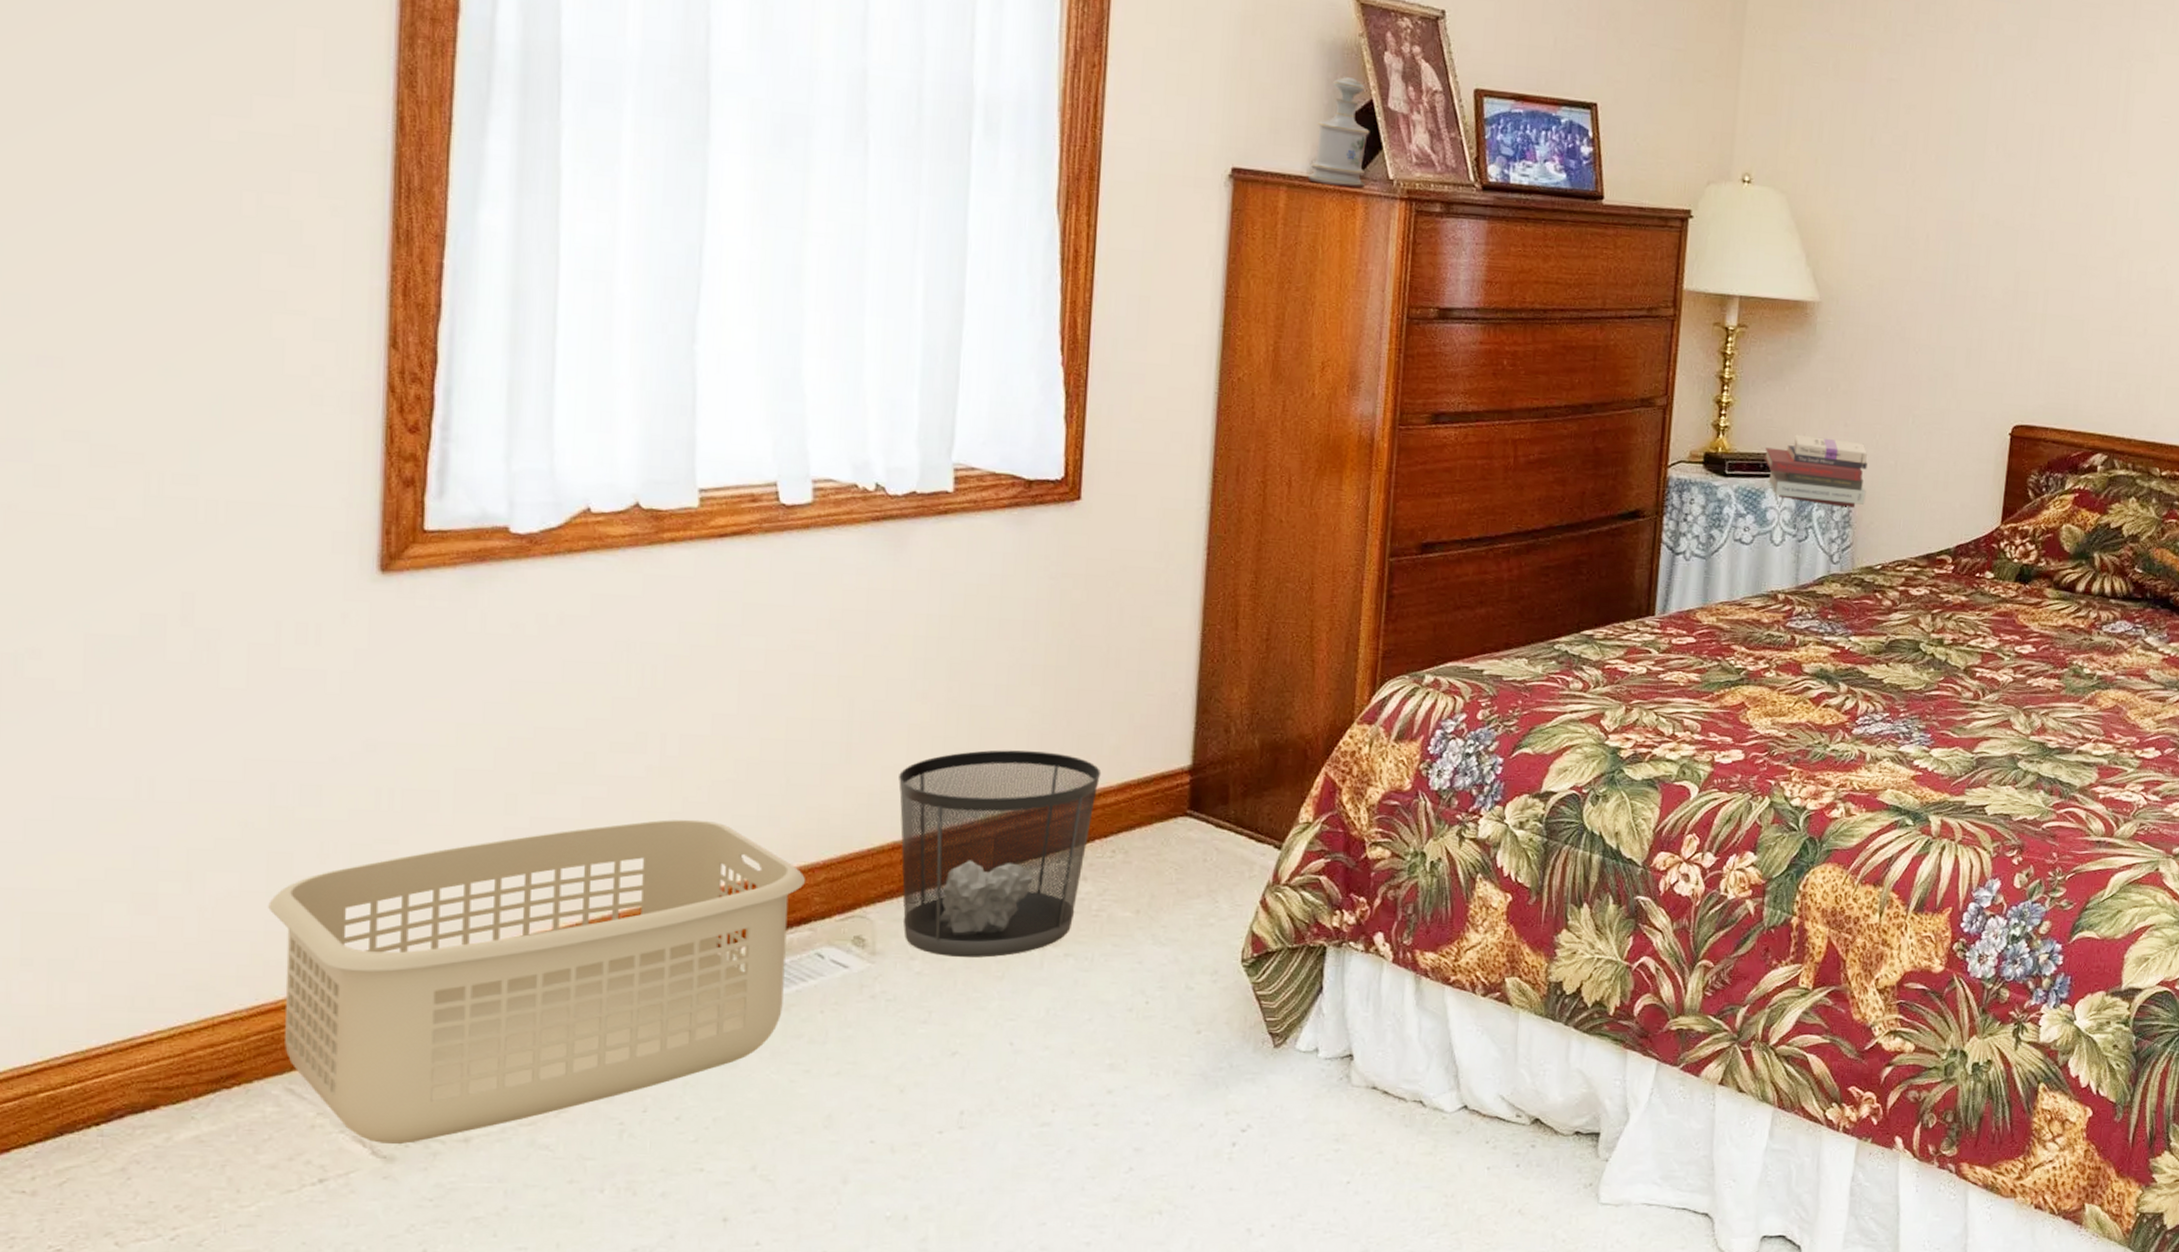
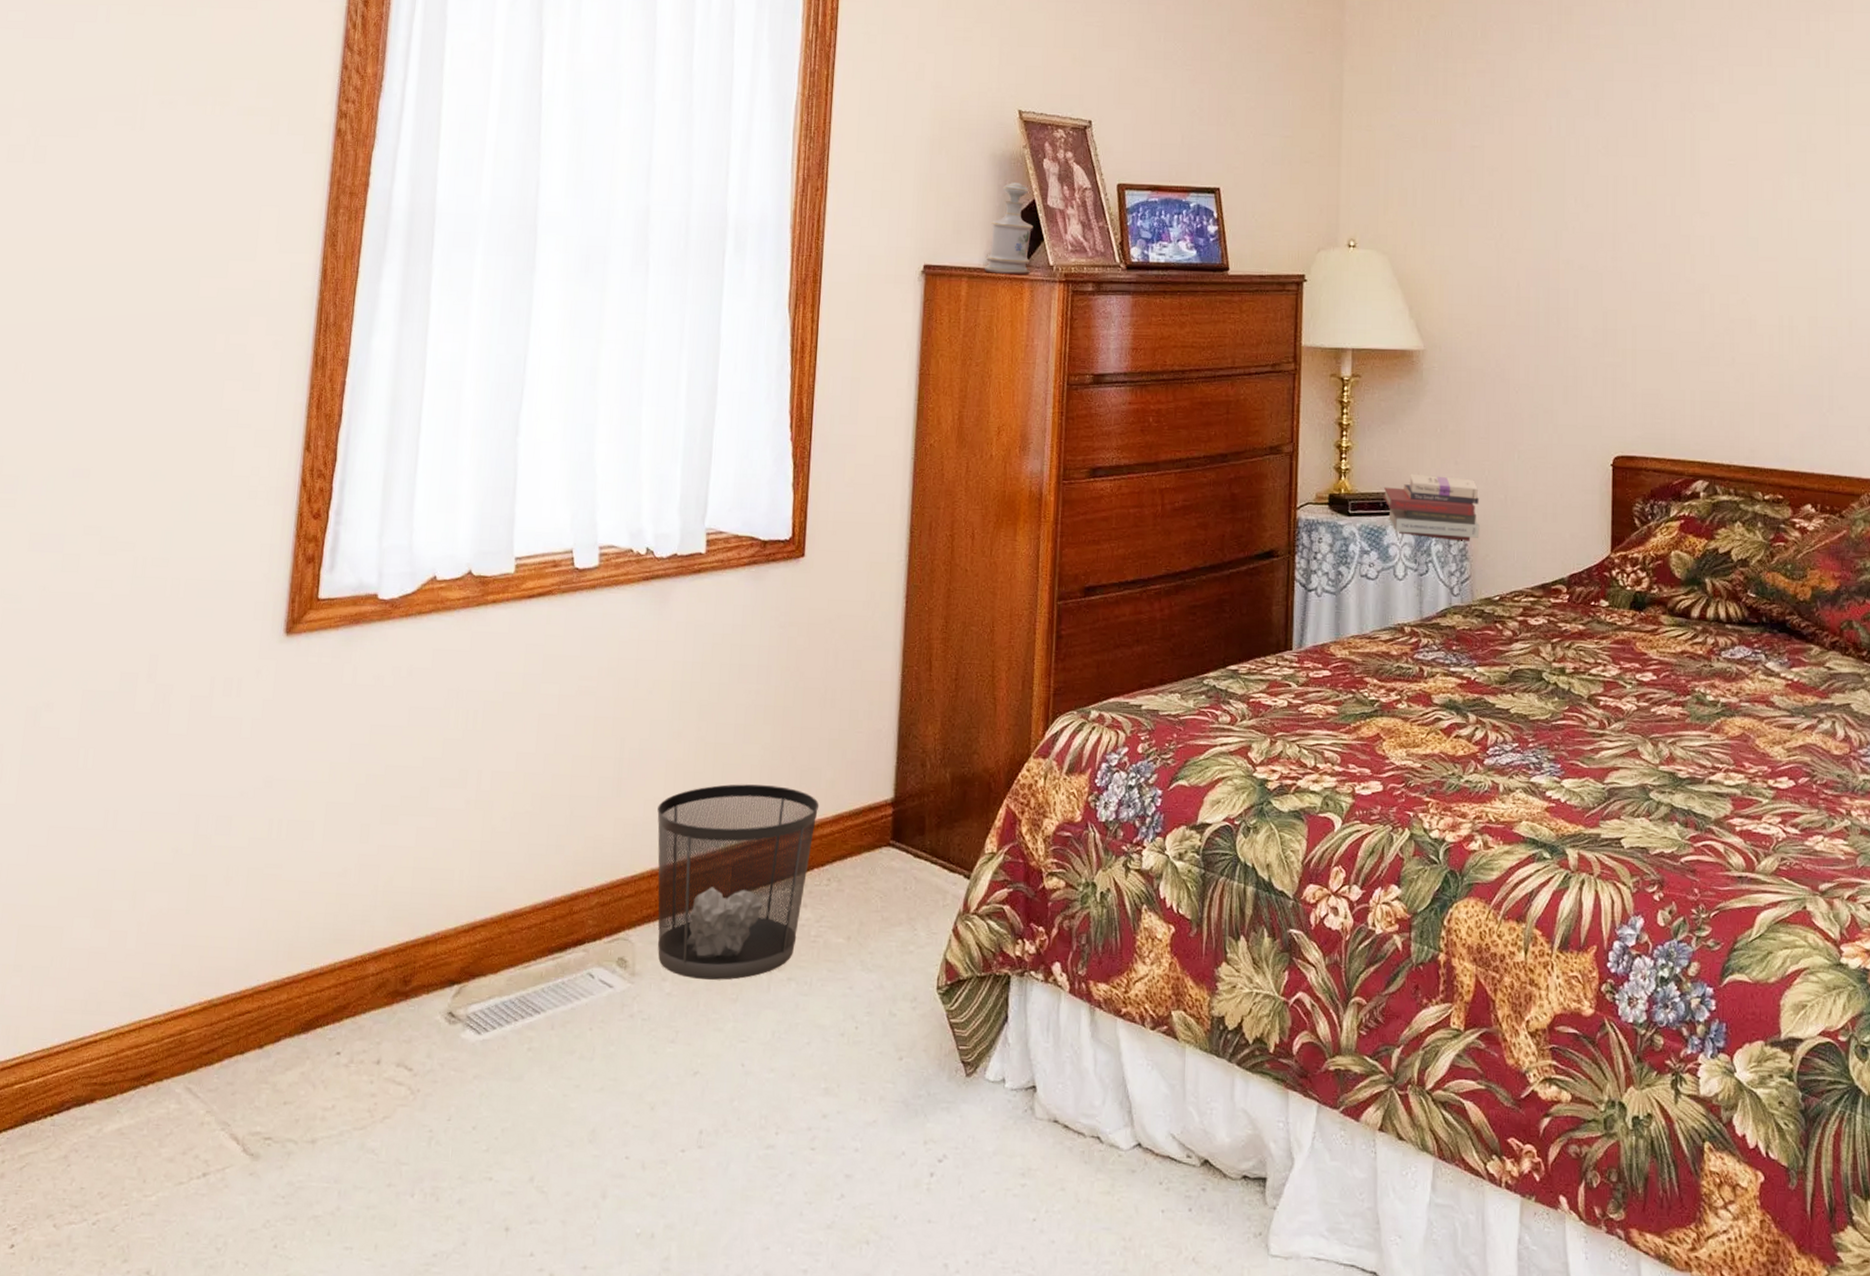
clothes hamper: present [268,819,806,1144] -> none [186,847,583,1143]

